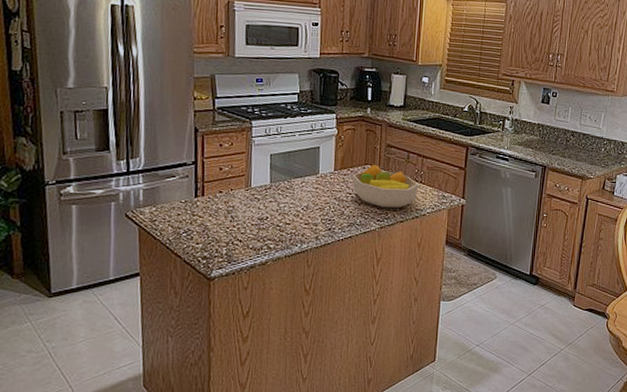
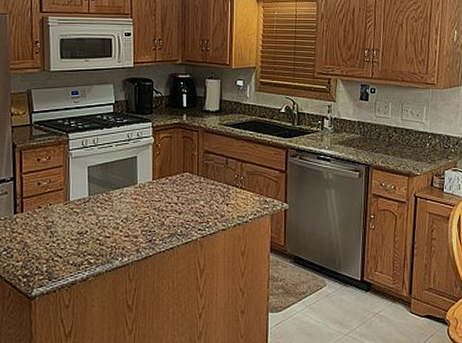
fruit bowl: present [352,164,419,208] -> none [171,171,239,215]

